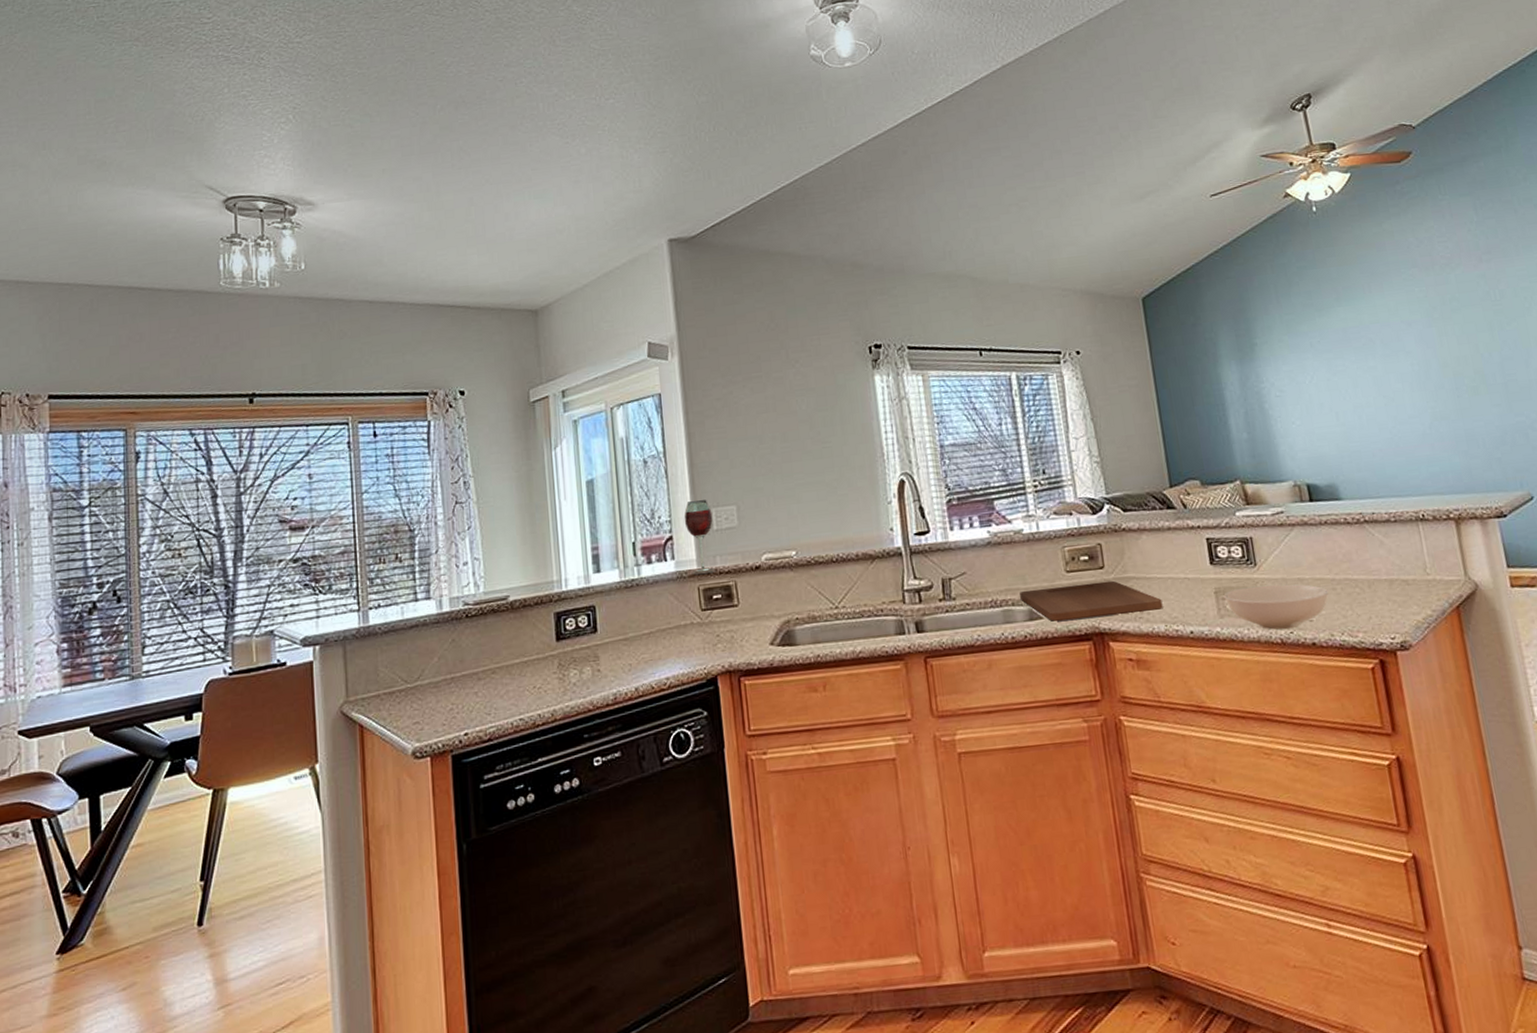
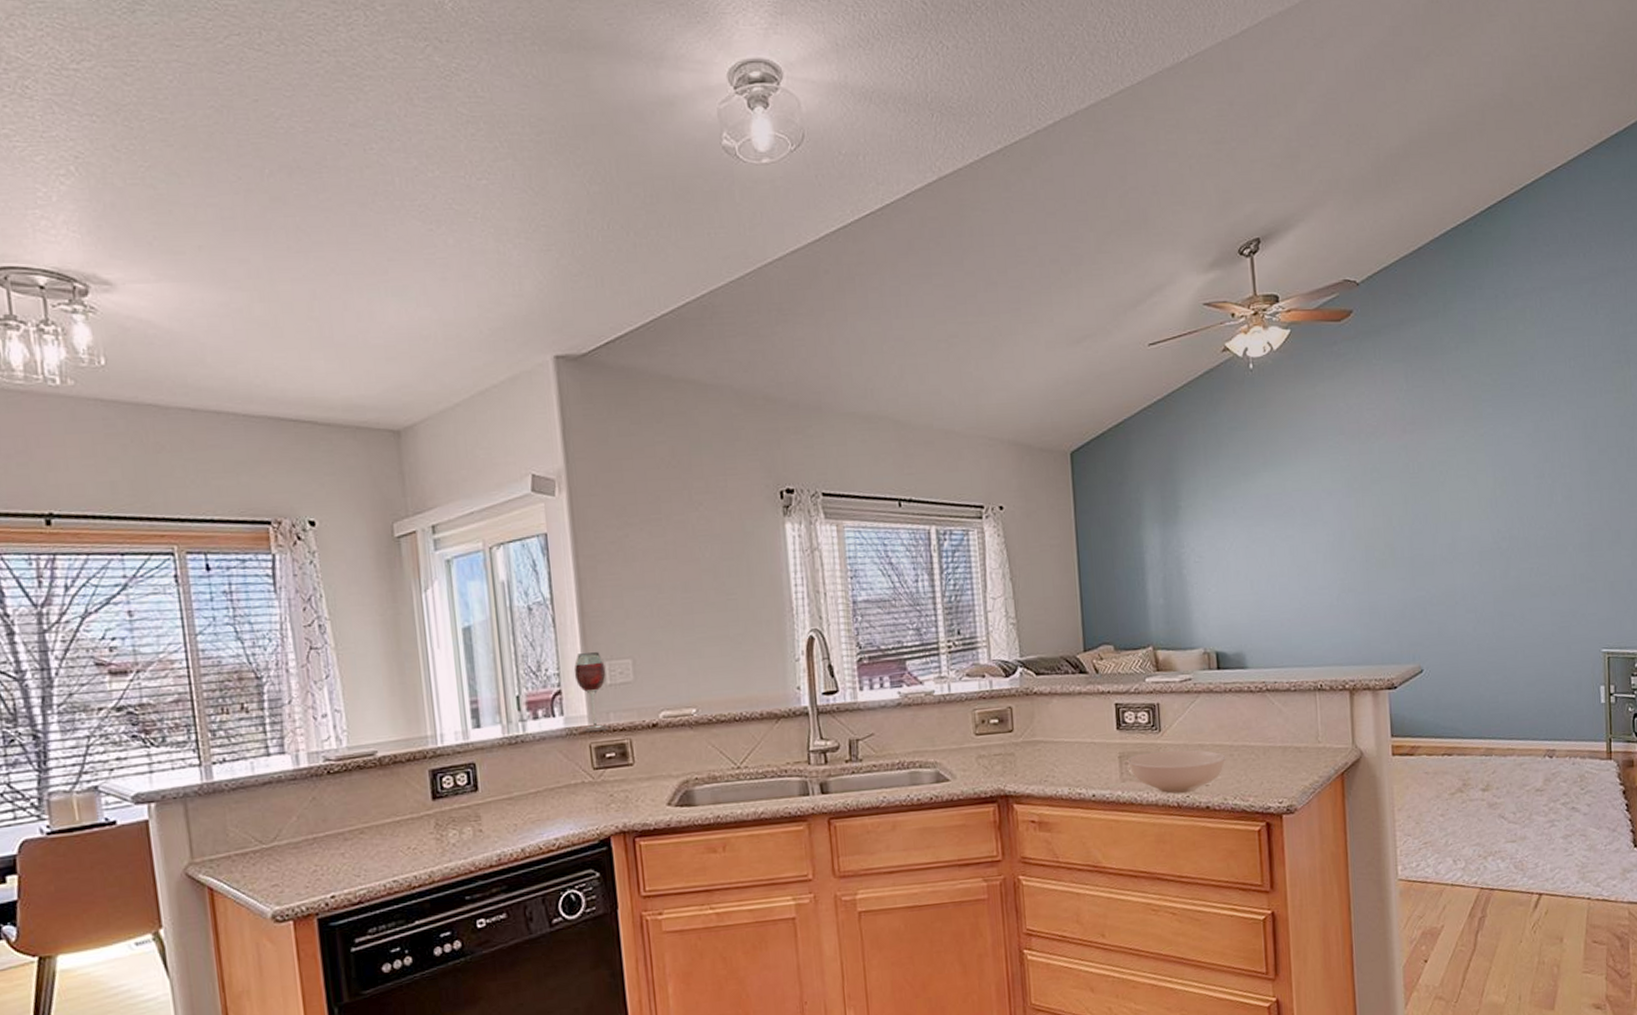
cutting board: present [1020,580,1163,621] -> none [928,744,1068,784]

